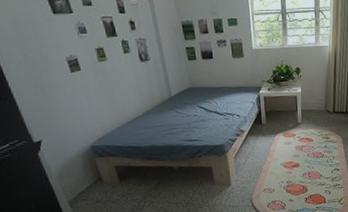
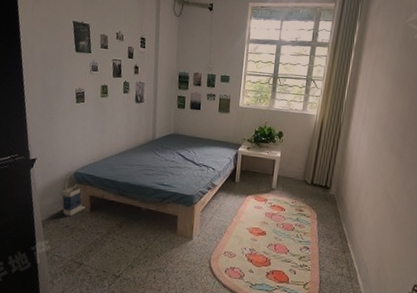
bag: none [82,144,113,192] -> present [62,170,85,217]

